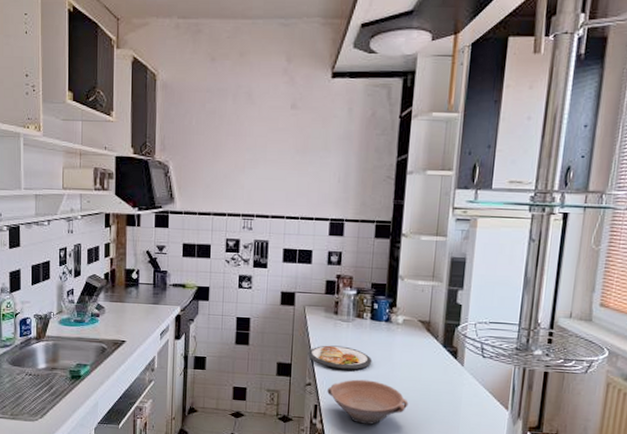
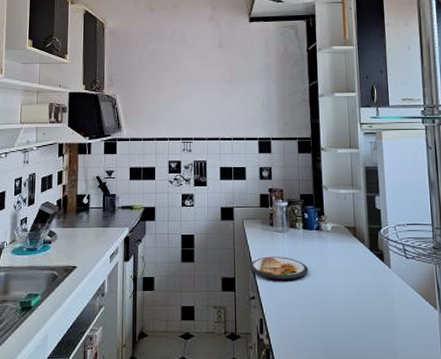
bowl: present [327,379,409,425] -> none [271,289,347,335]

